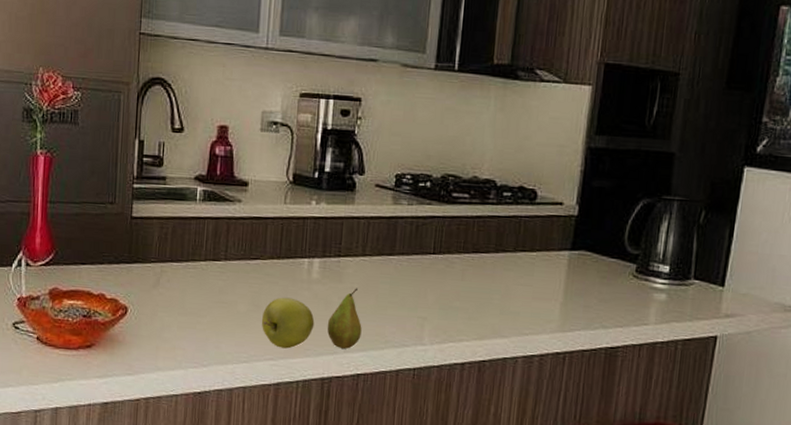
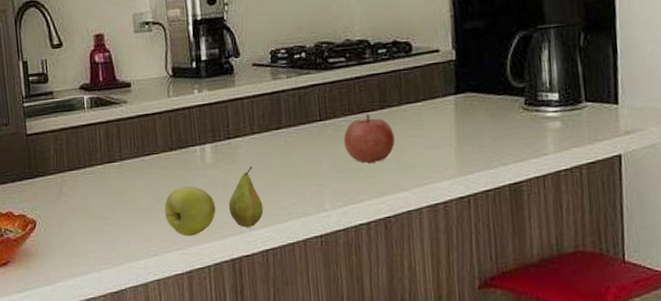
fruit: none [452,254,504,305] -> present [343,113,395,163]

